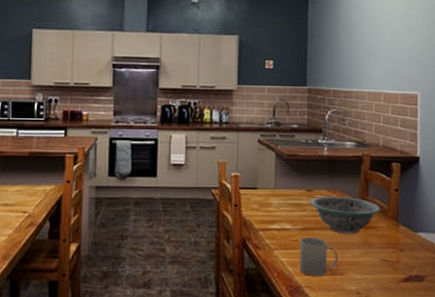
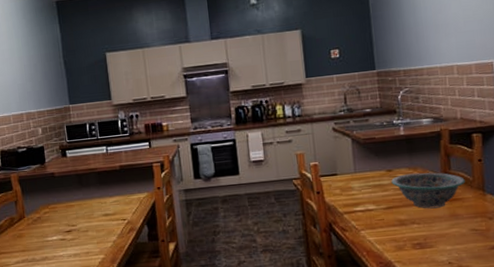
mug: present [300,236,339,277] -> none [385,214,427,252]

